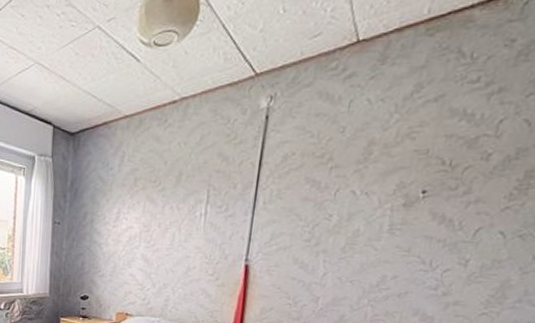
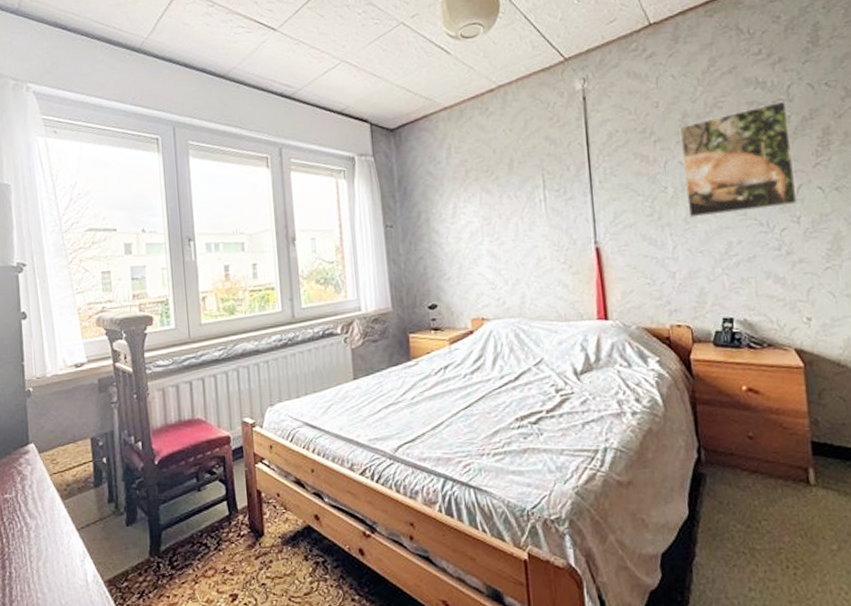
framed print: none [347,136,492,249] -> present [679,100,799,219]

